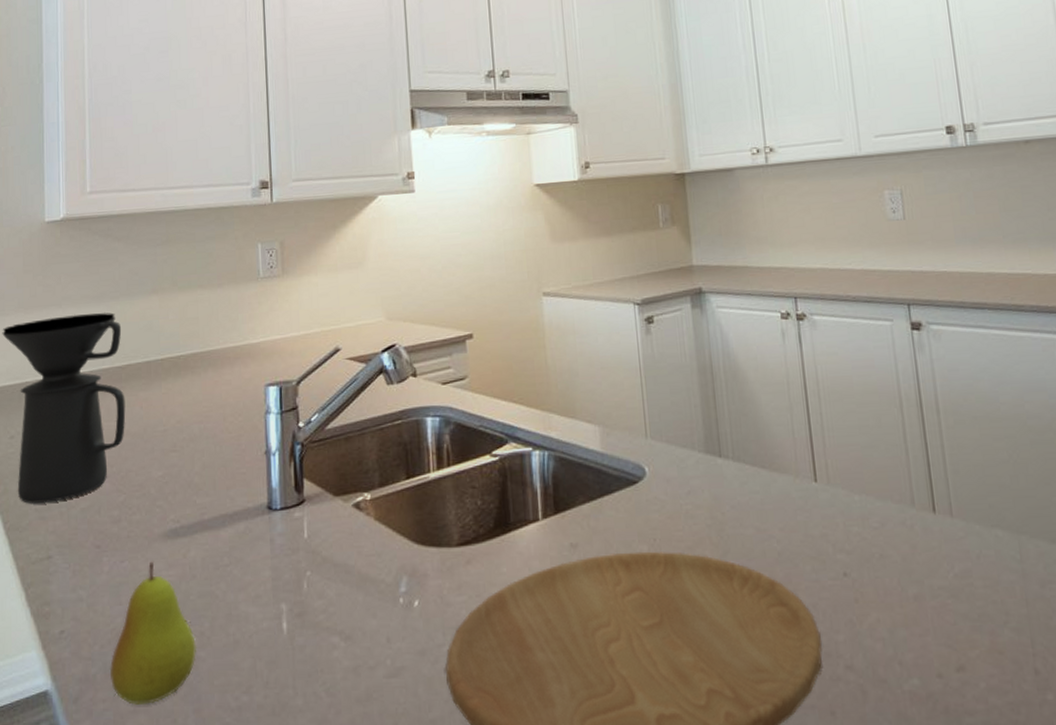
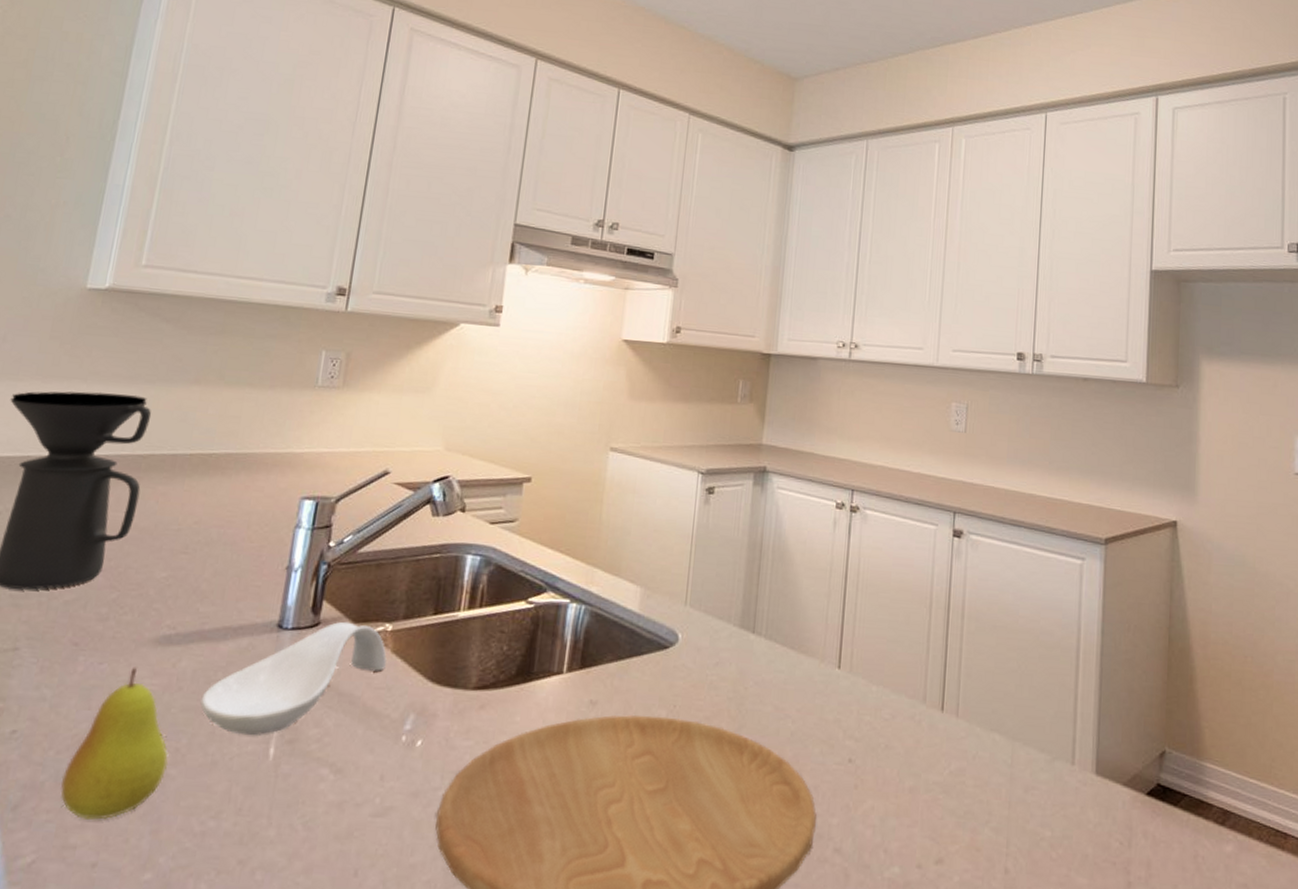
spoon rest: none [214,496,372,614] -> present [200,621,387,736]

